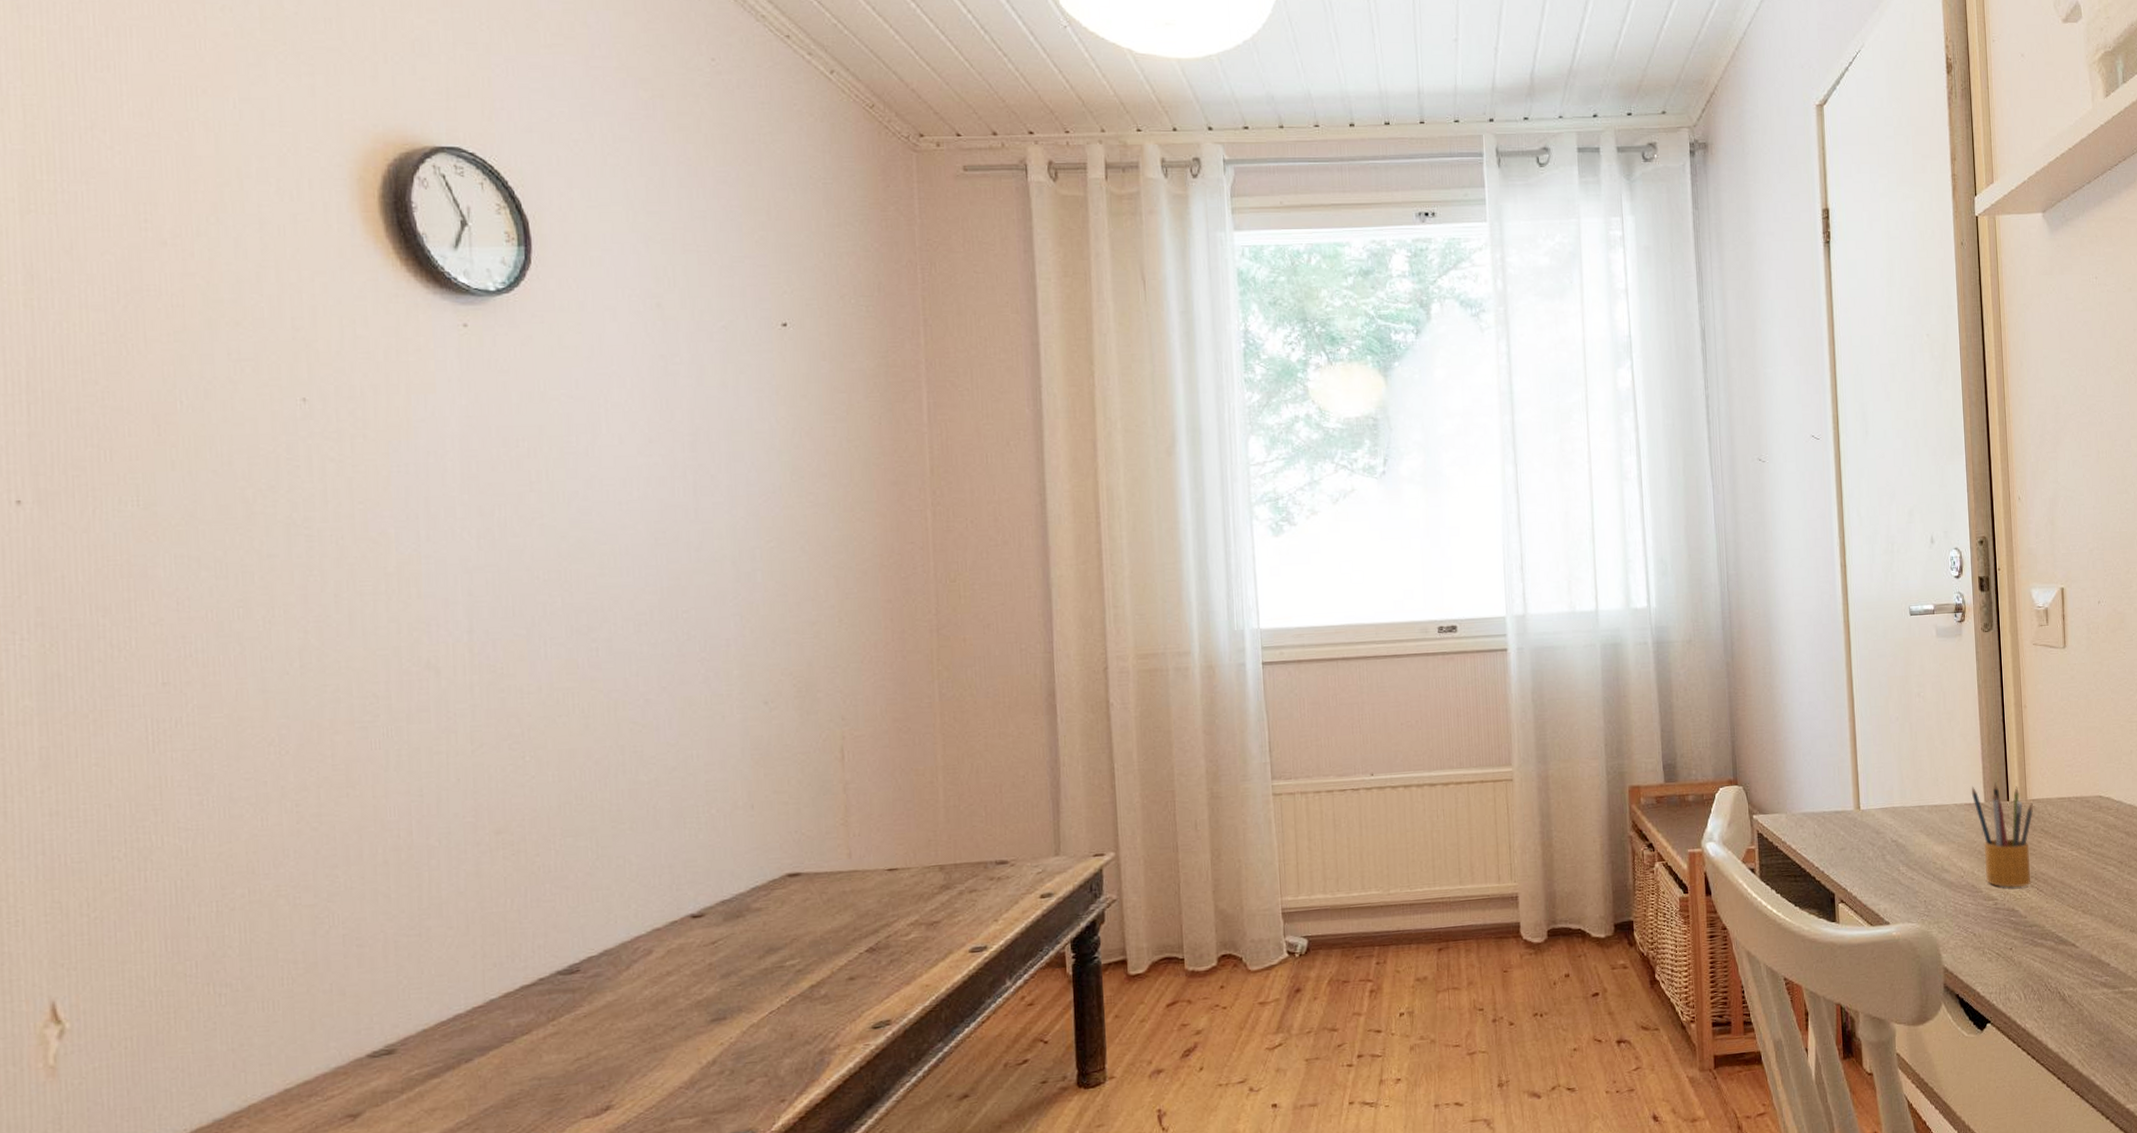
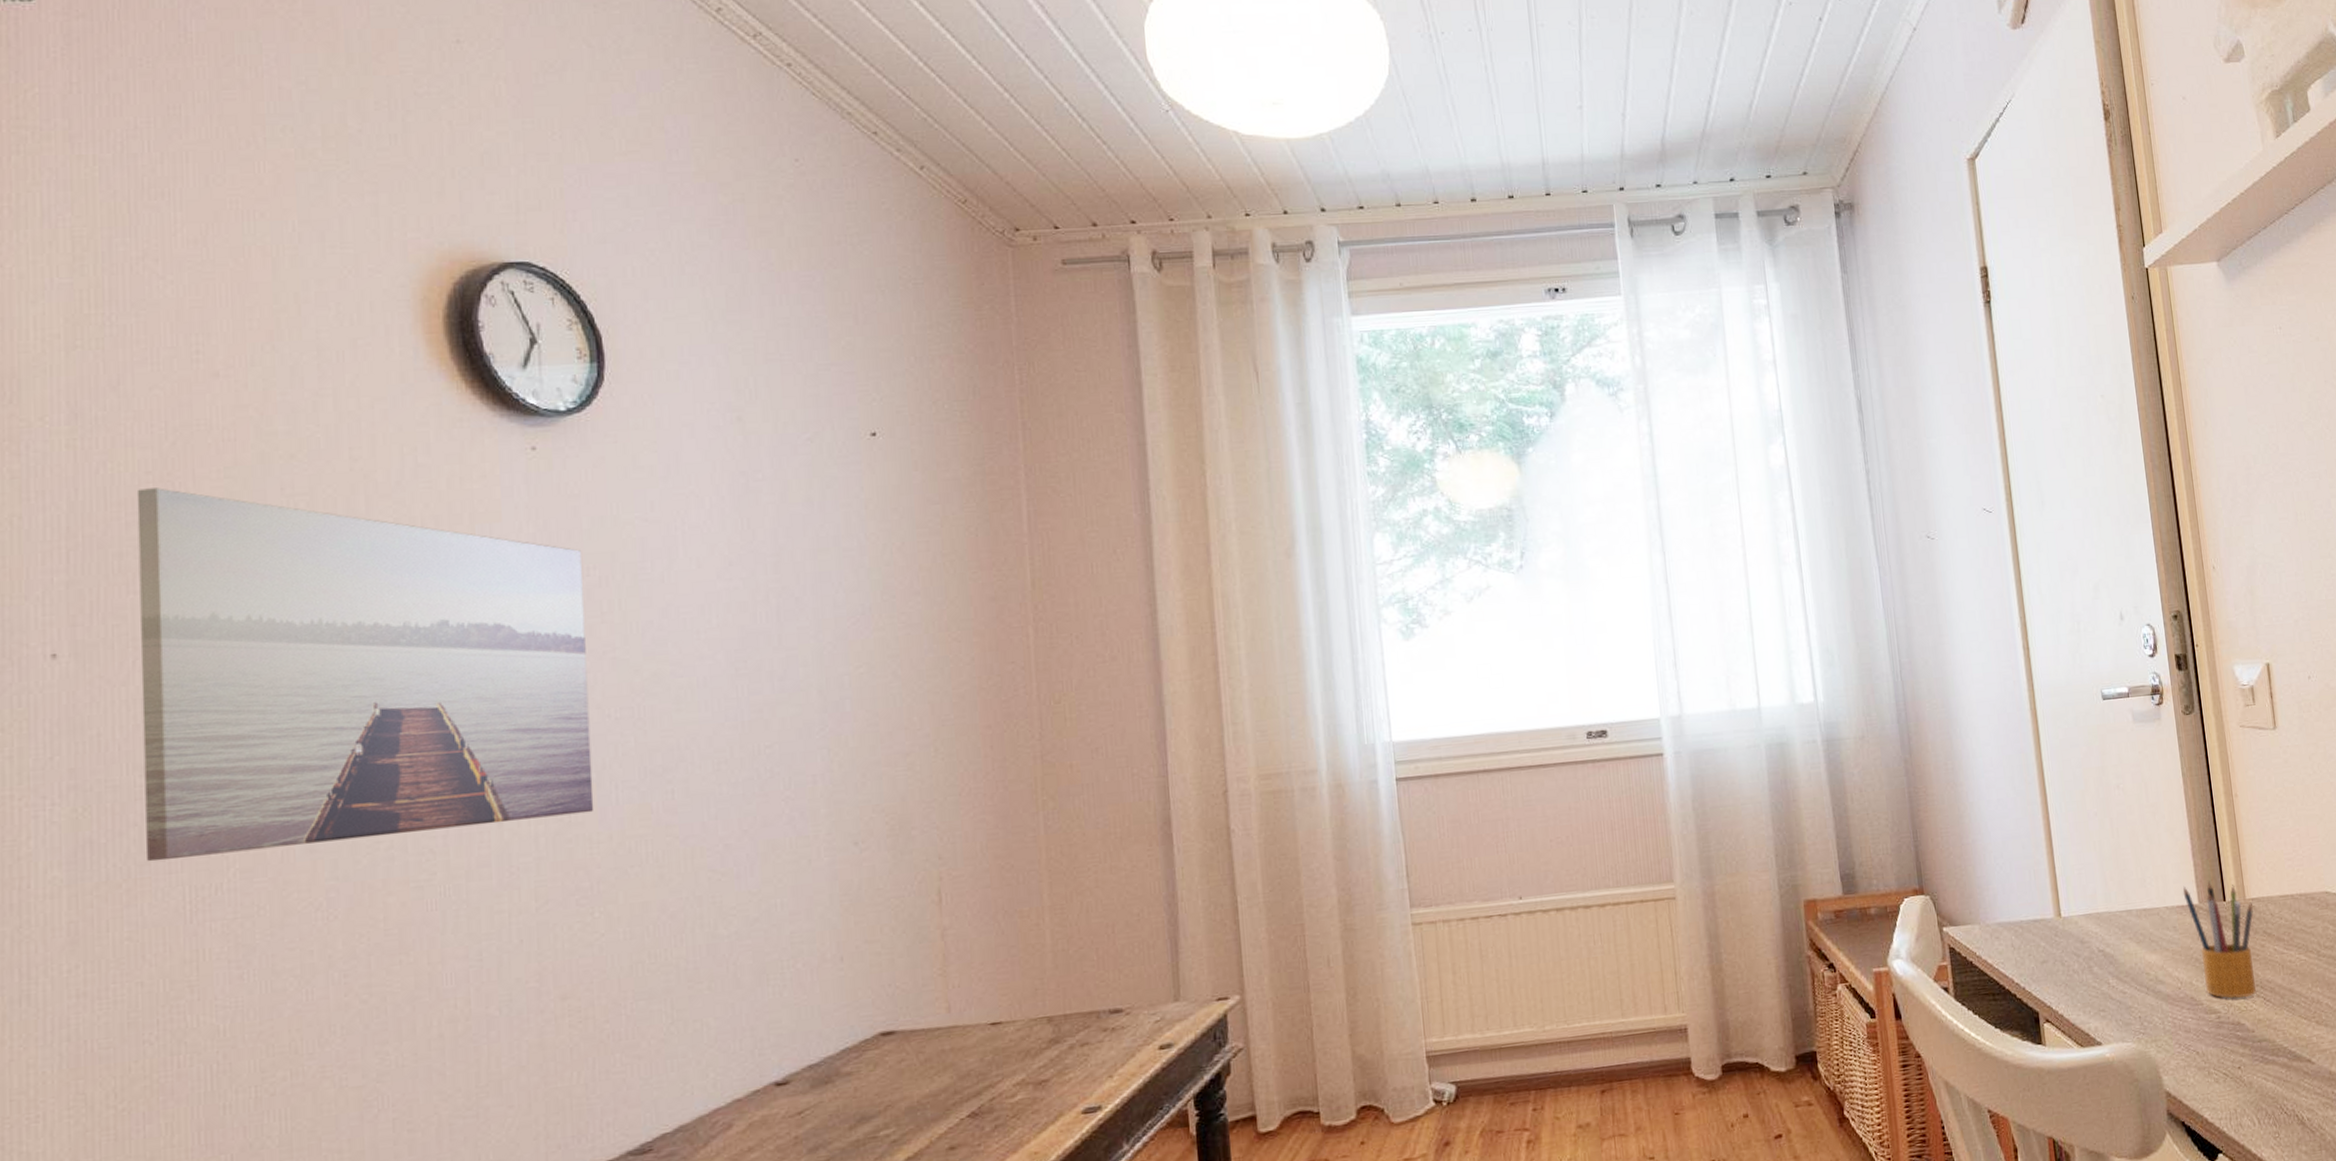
wall art: none [91,348,525,696] -> present [136,488,594,862]

